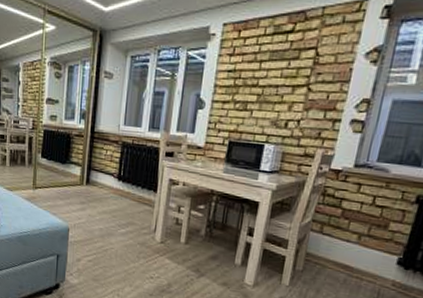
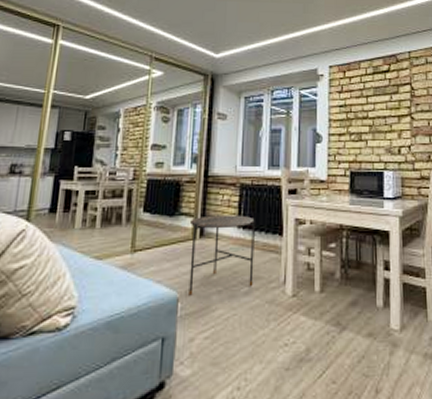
side table: none [77,166,133,229] -> present [188,215,255,296]

